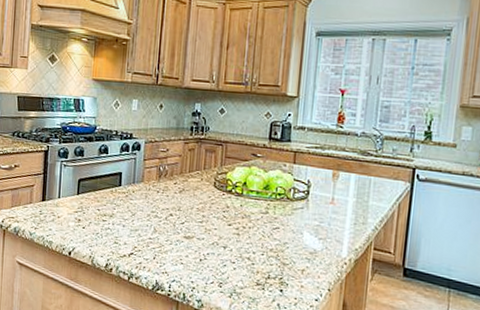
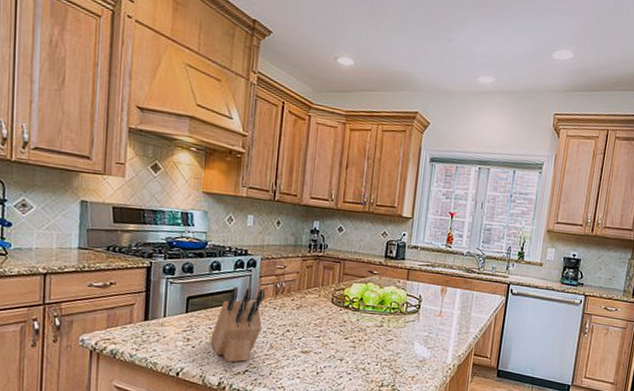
knife block: none [98,169,149,245] -> present [210,287,266,362]

